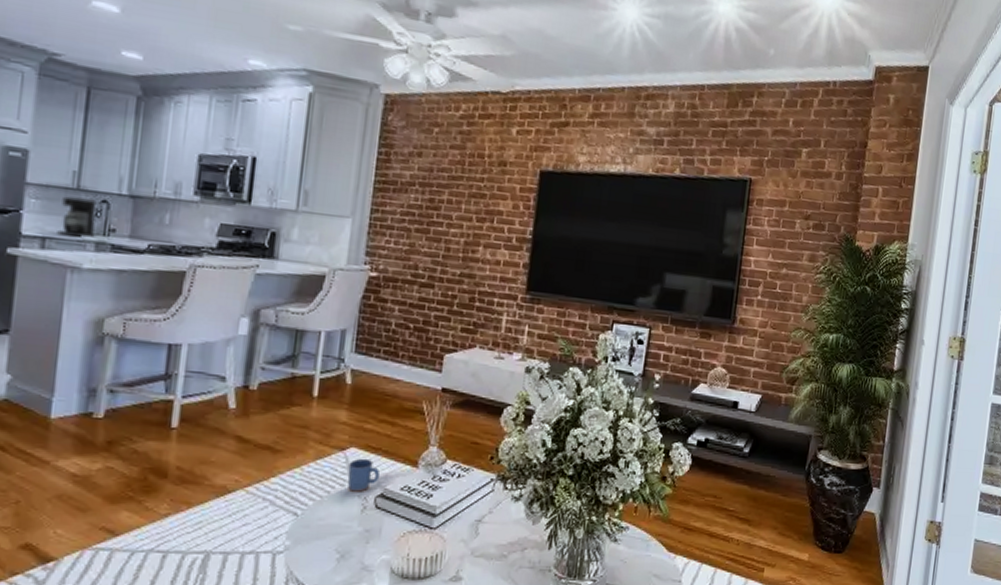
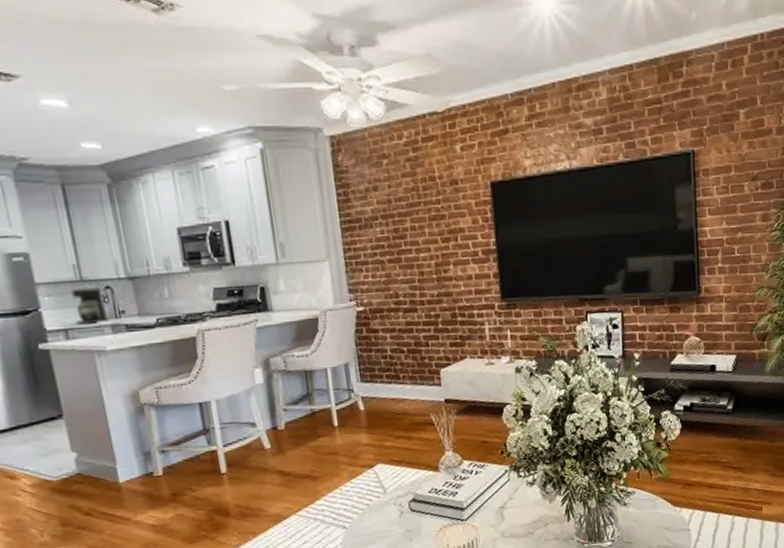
mug: present [347,458,381,492] -> none [379,471,409,501]

